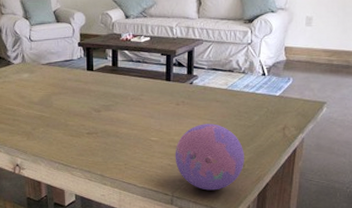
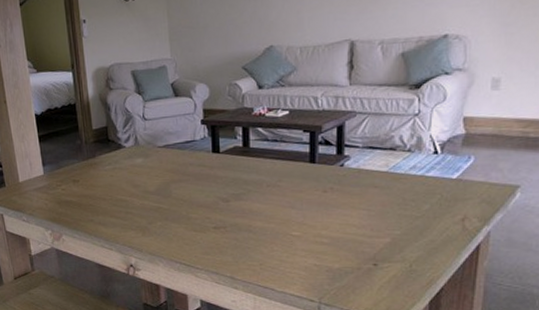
decorative ball: present [175,124,244,191] -> none [322,214,411,296]

